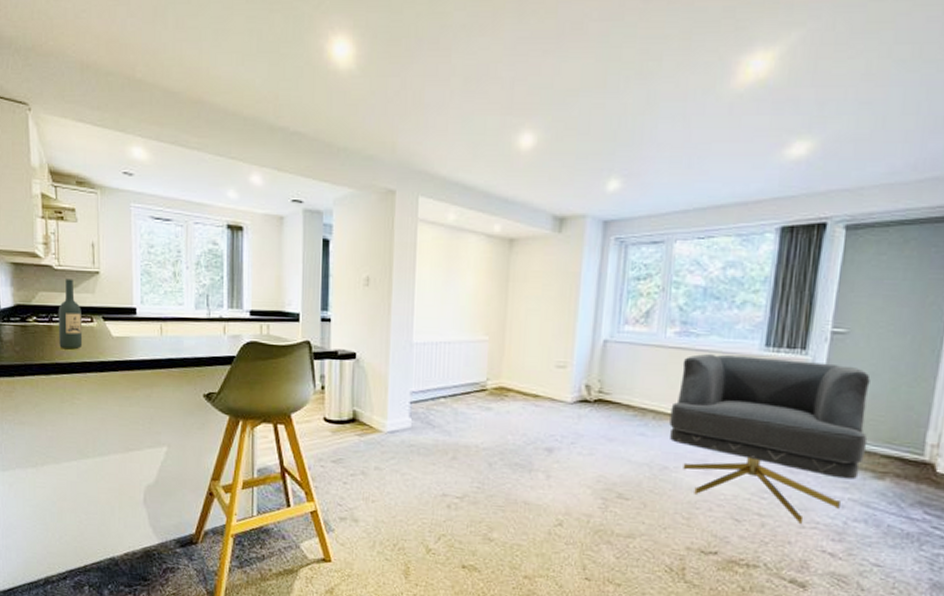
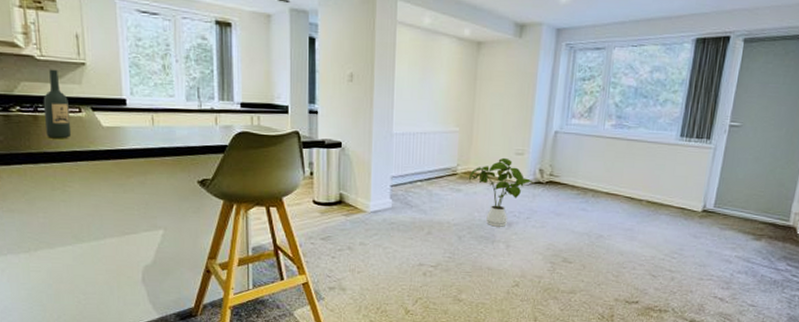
house plant: none [500,371,578,453] -> present [468,157,533,227]
armchair: present [669,353,871,525] -> none [605,142,756,278]

